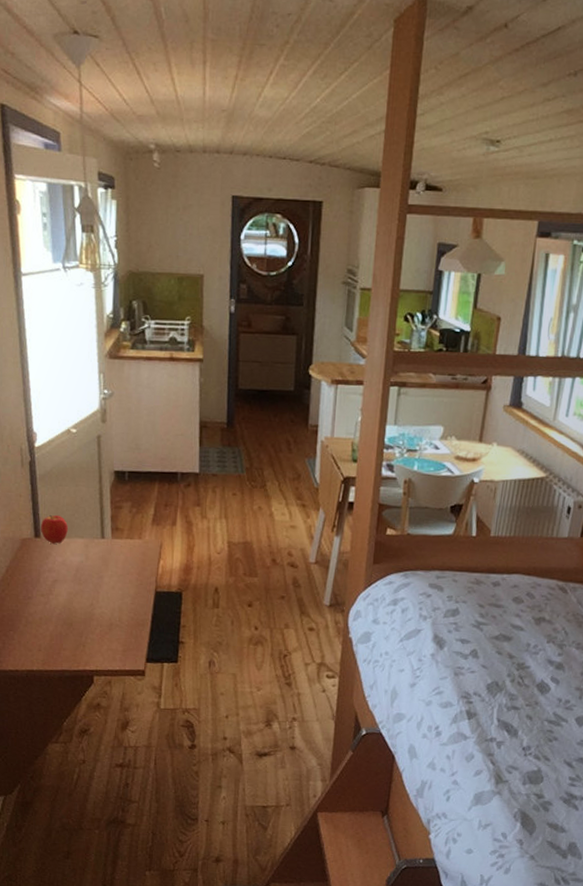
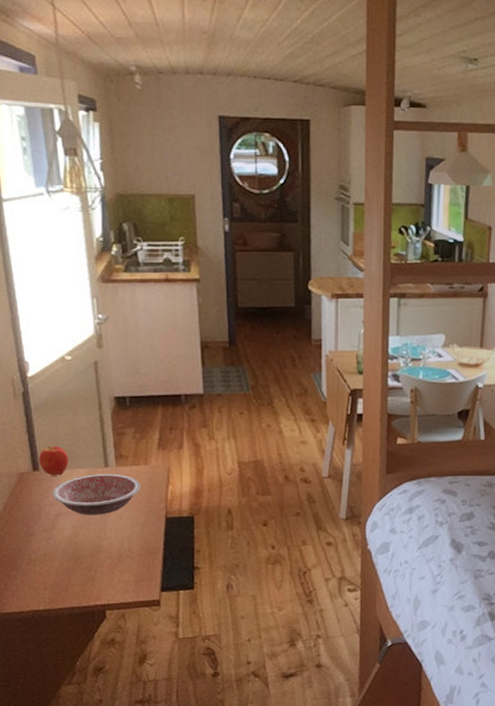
bowl: none [51,545,134,585] -> present [52,474,141,515]

